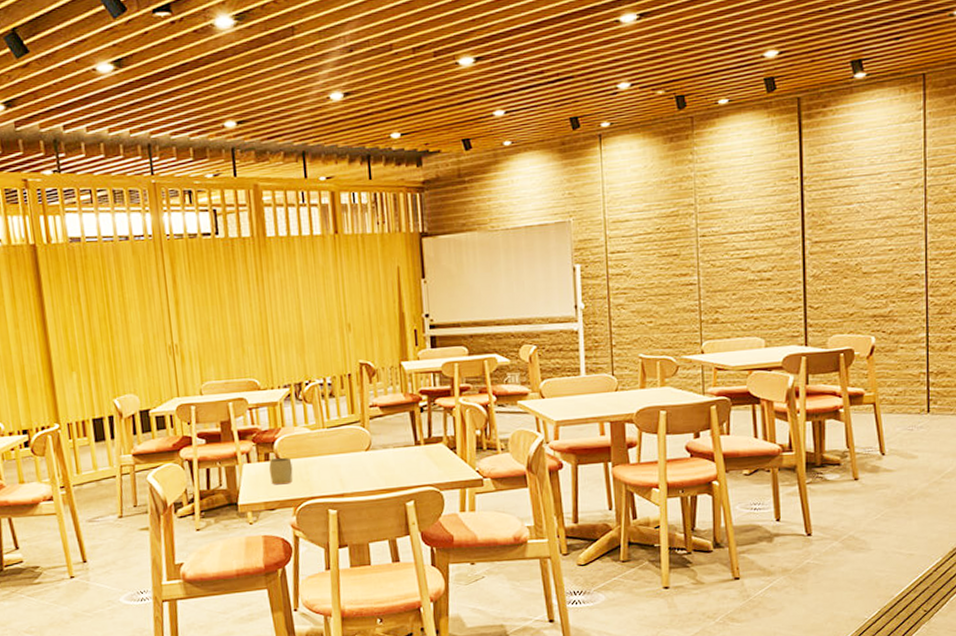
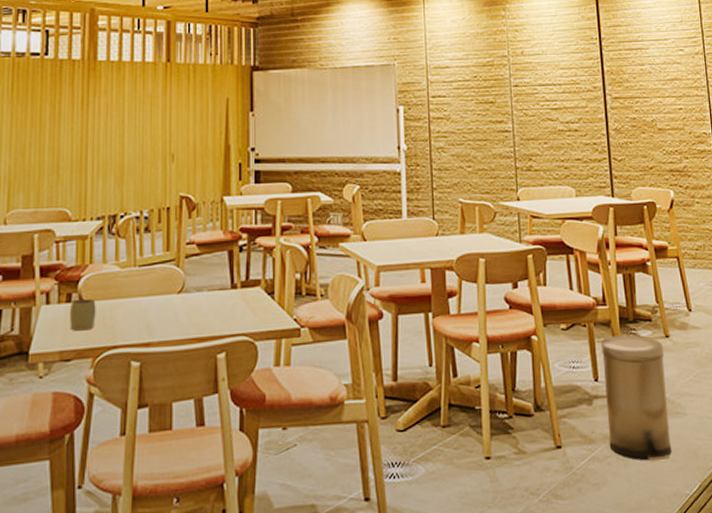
pedal bin: none [784,478,852,591] -> present [600,334,671,462]

